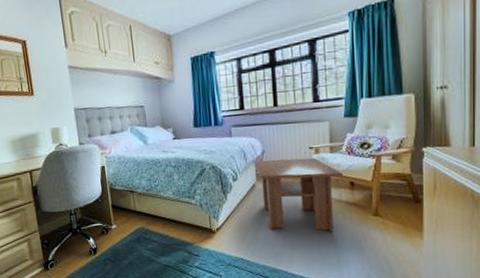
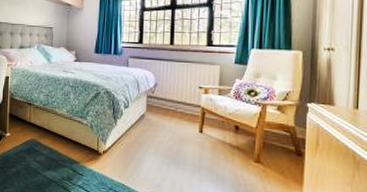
coffee table: present [253,158,344,231] -> none [145,92,230,171]

